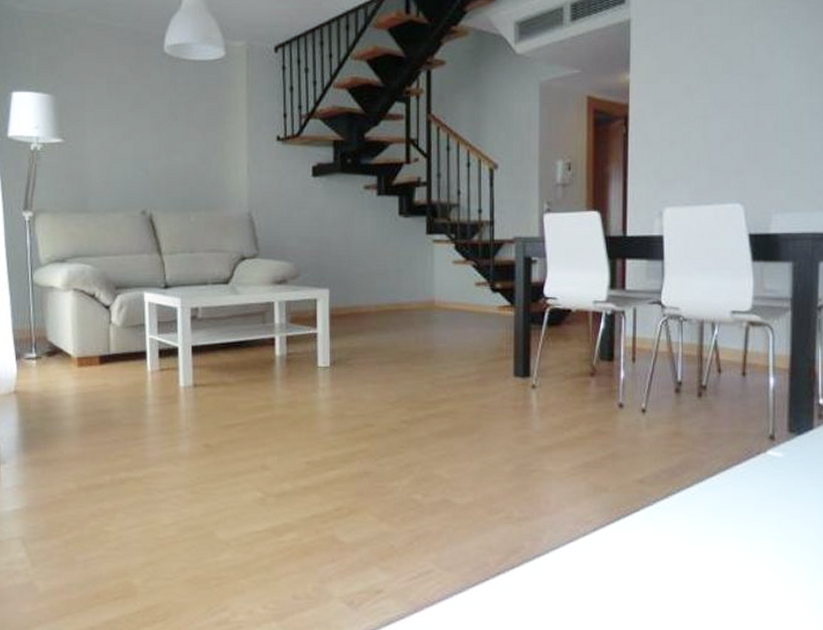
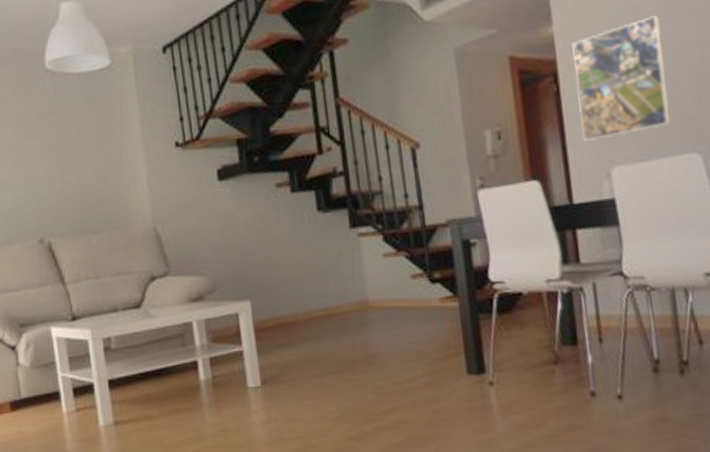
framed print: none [643,76,725,182] -> present [572,15,672,142]

